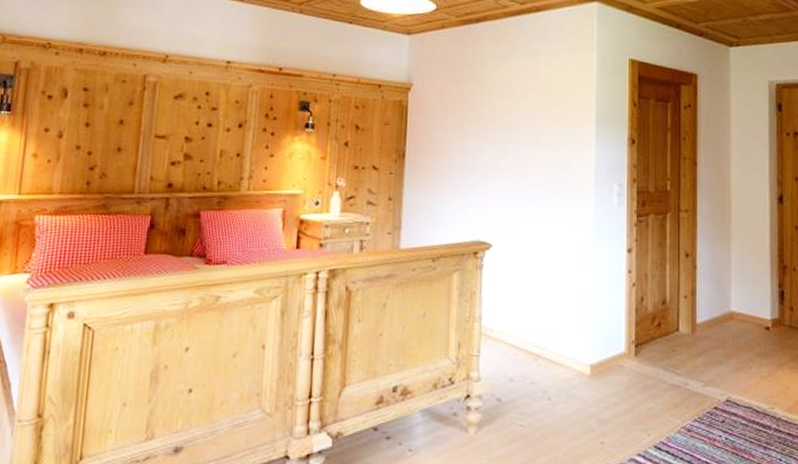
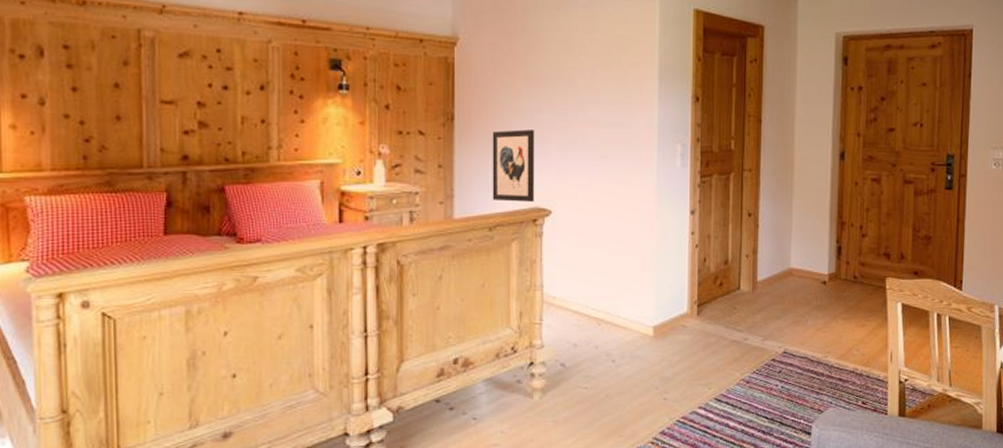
wall art: none [436,167,478,235] -> present [492,129,534,202]

